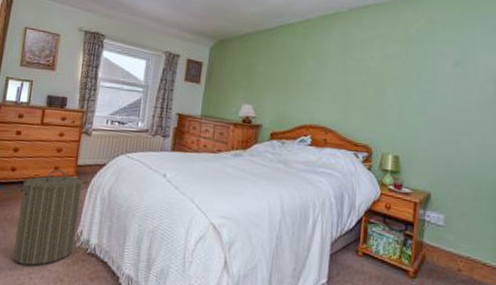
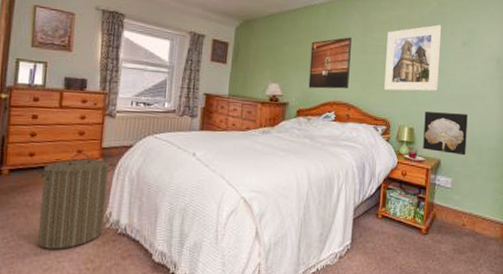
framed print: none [283,57,330,112] -> present [308,37,352,89]
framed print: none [365,43,431,116] -> present [384,25,442,92]
wall art: none [410,138,462,190] -> present [423,112,468,156]

